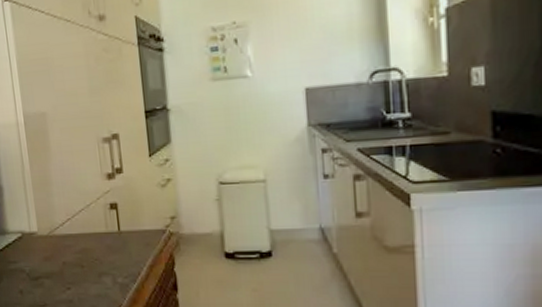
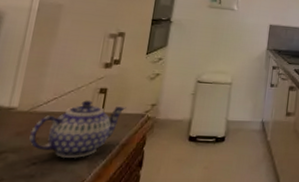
teapot: none [56,218,143,282] -> present [29,100,126,158]

